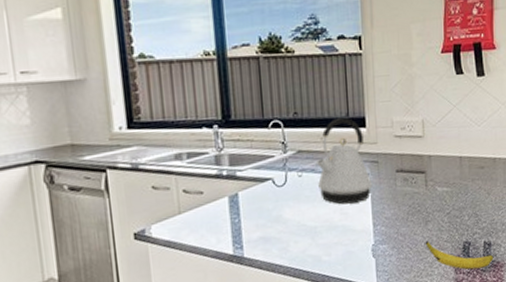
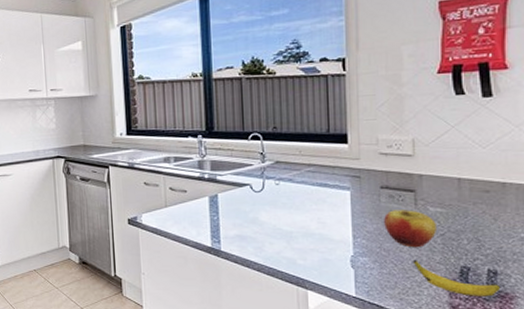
kettle: present [315,117,373,205] -> none [293,133,354,214]
apple: none [400,191,444,230] -> present [384,210,436,248]

